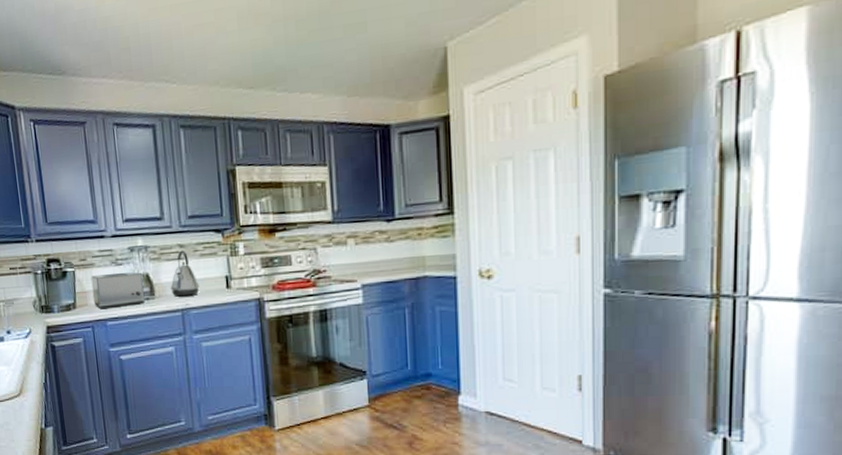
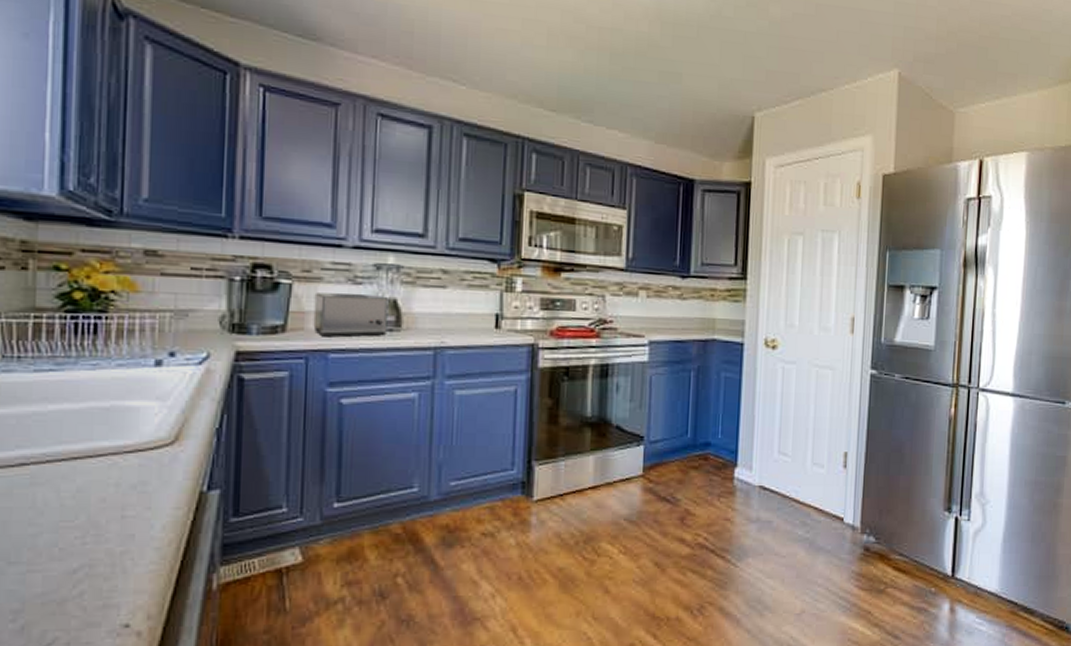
kettle: present [170,250,200,297] -> none [423,276,462,333]

